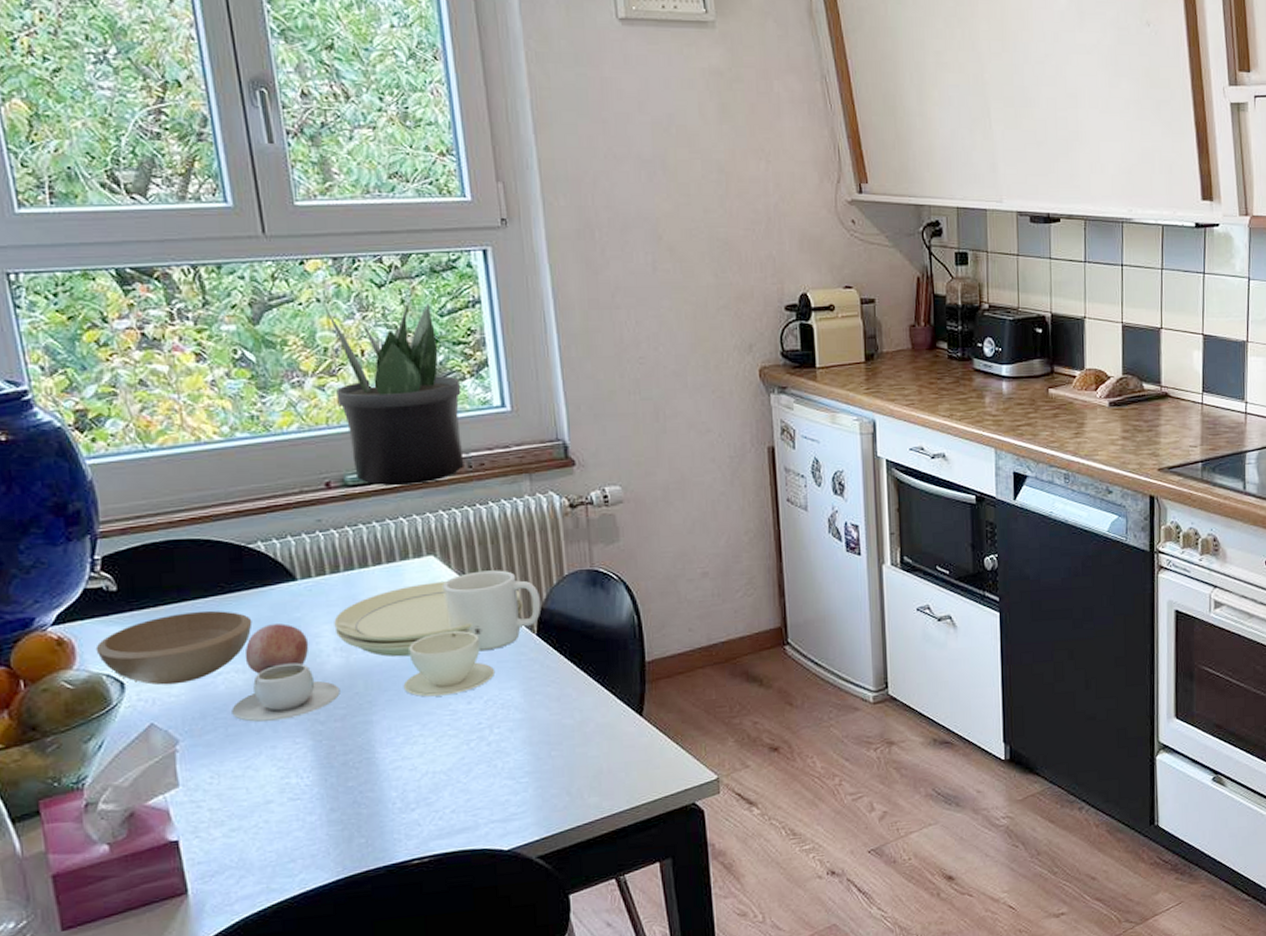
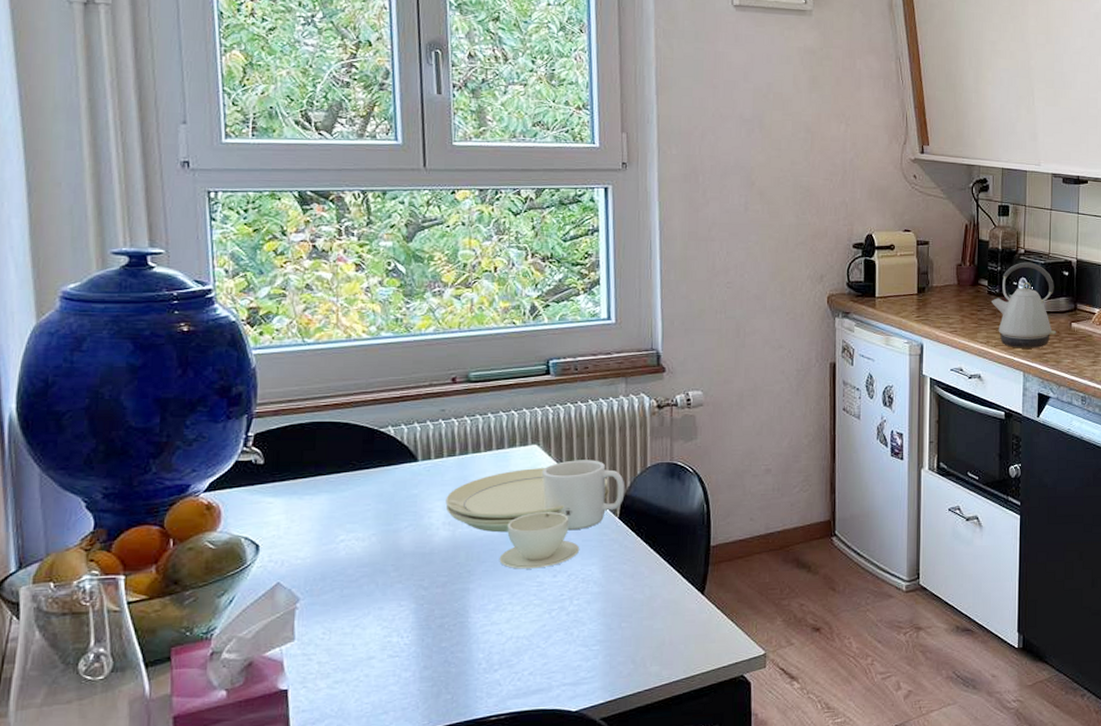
bowl: present [95,610,253,685] -> none [238,484,376,549]
teacup: present [231,662,340,722] -> none [348,534,444,585]
fruit: present [245,623,309,674] -> none [365,499,422,543]
planter: present [324,303,464,486] -> none [468,229,575,383]
kettle: none [952,319,1032,421] -> present [991,262,1057,349]

